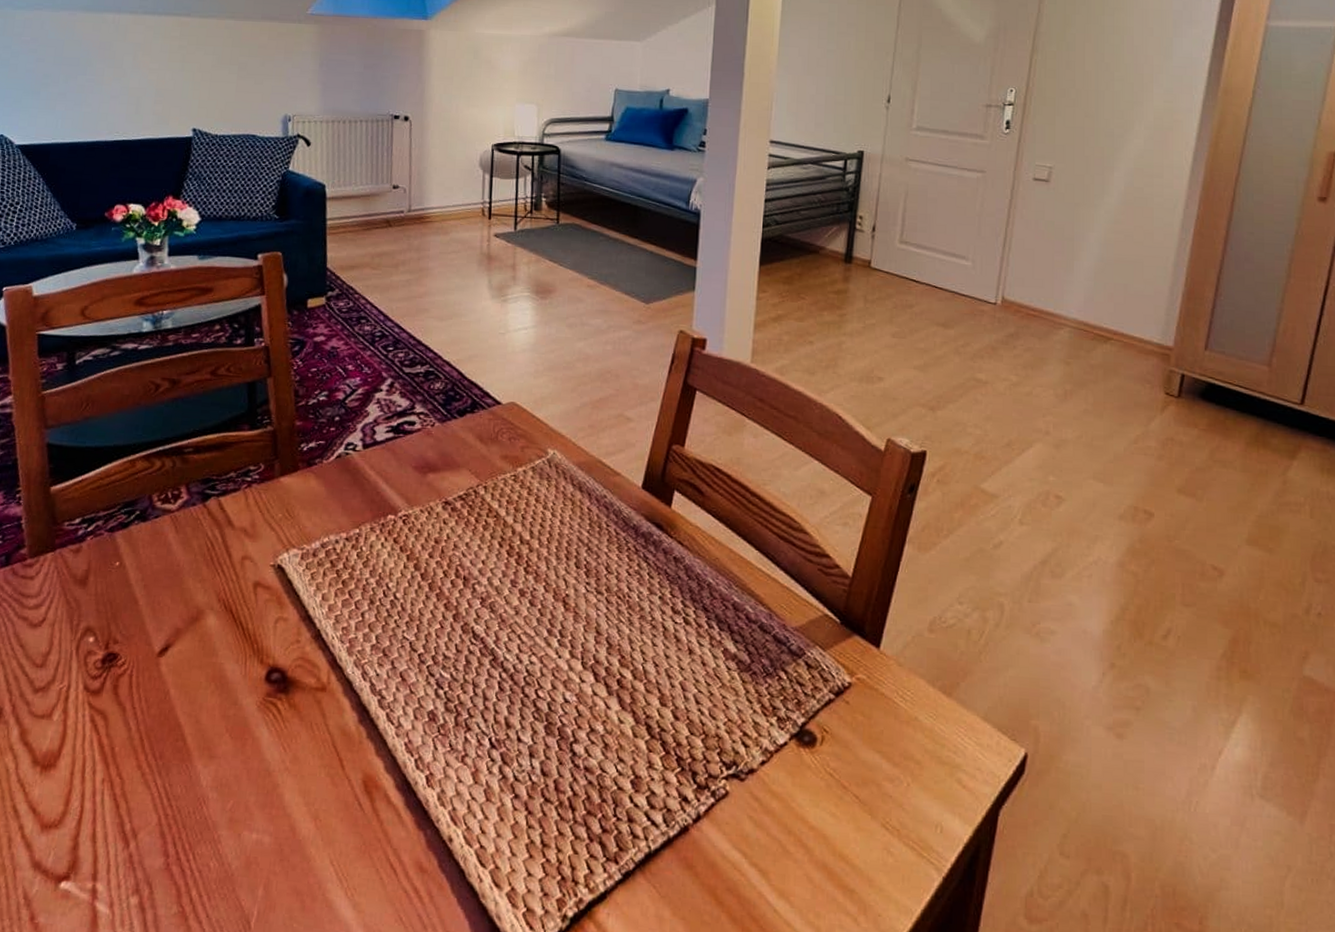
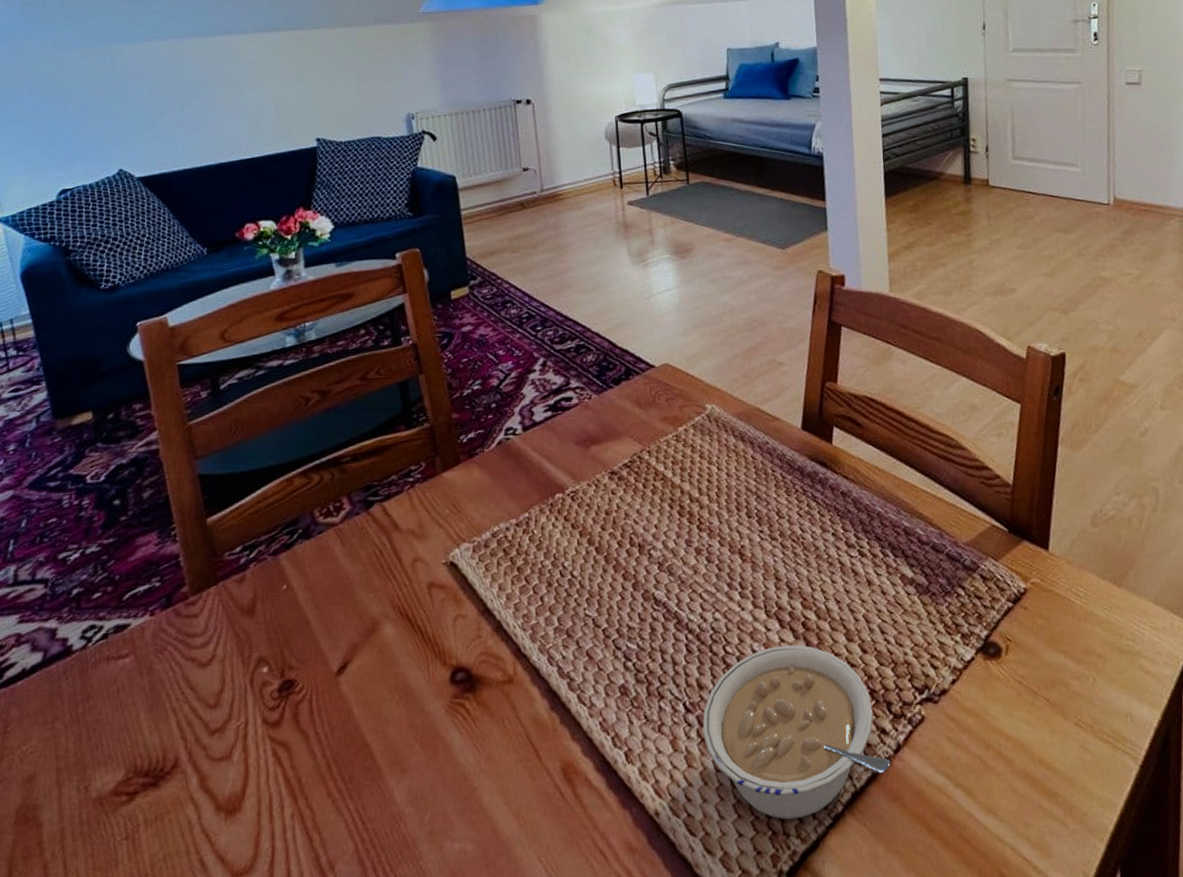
legume: none [504,698,688,869] -> present [702,644,891,820]

